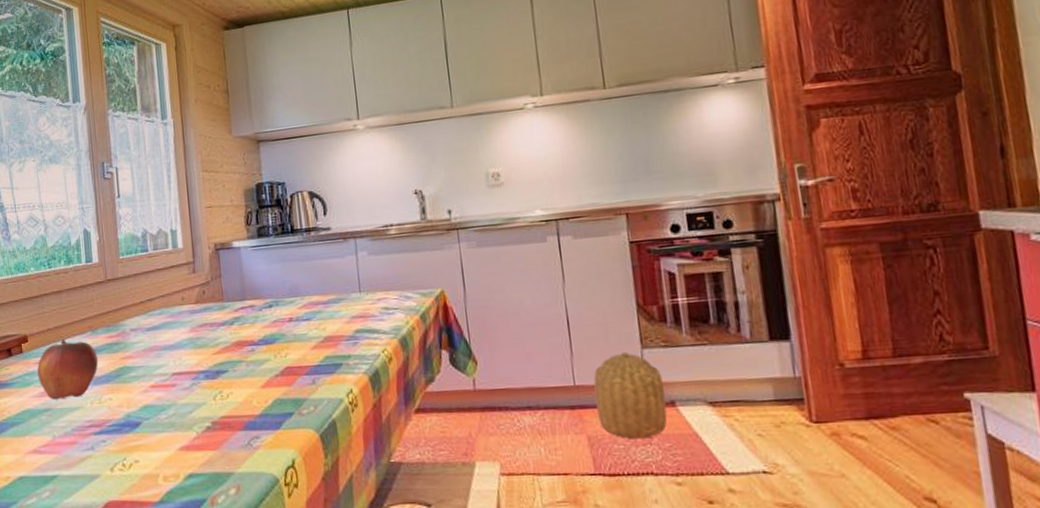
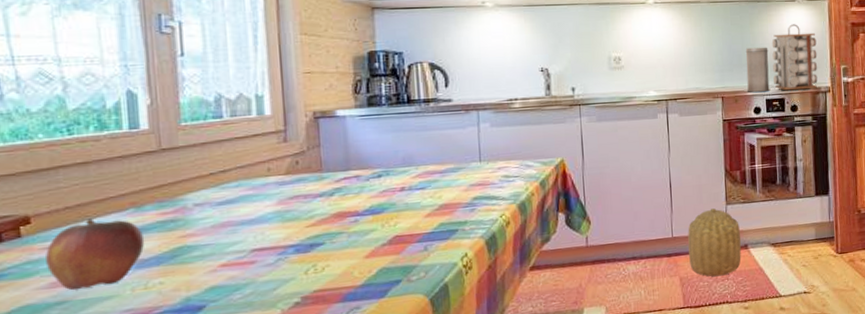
canister: none [653,147,691,207] -> present [745,47,770,93]
spice rack: none [688,114,760,202] -> present [771,24,818,91]

